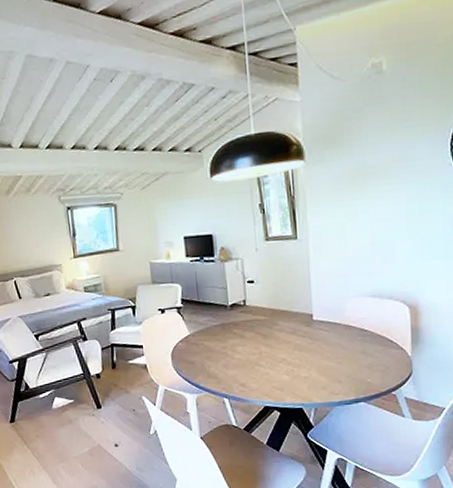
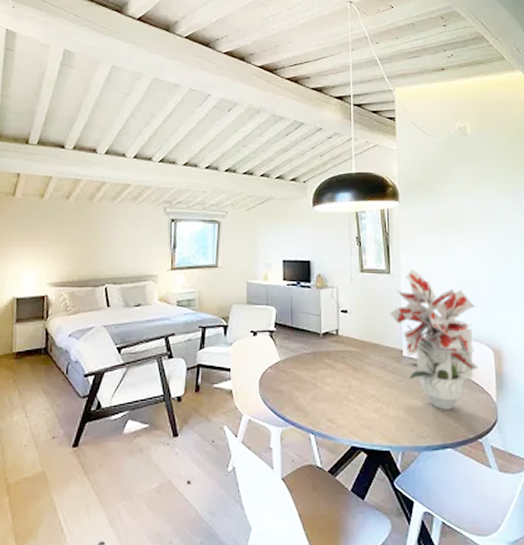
bouquet: none [297,232,393,368] -> present [389,269,478,410]

